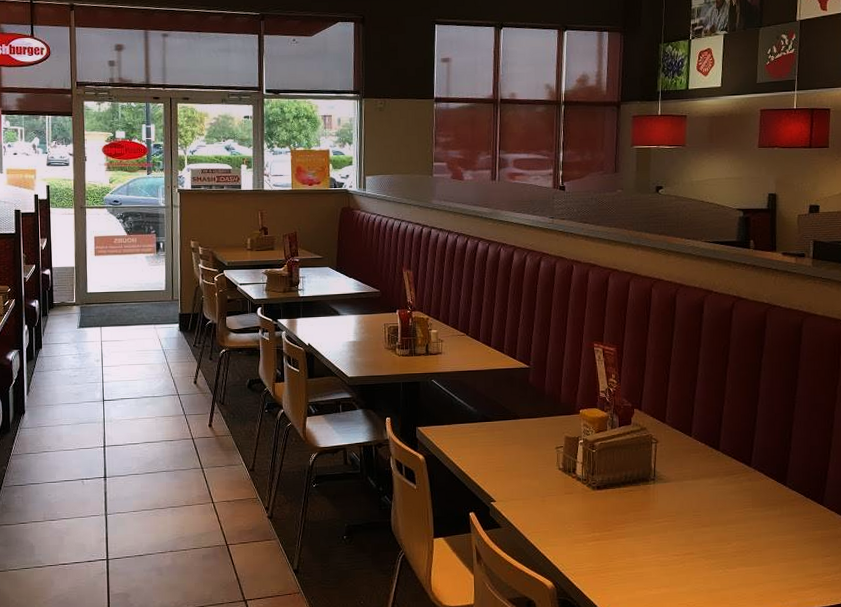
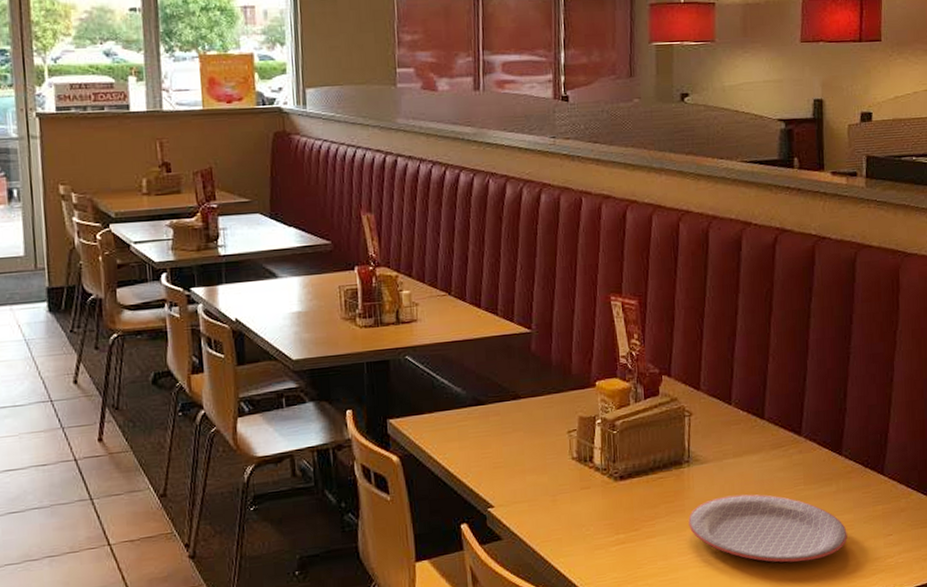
plate: none [653,510,789,571] -> present [688,494,847,563]

